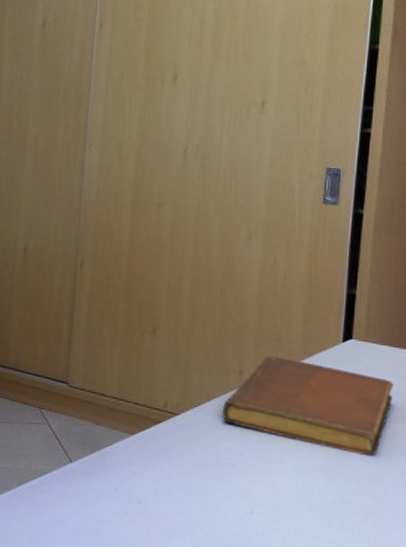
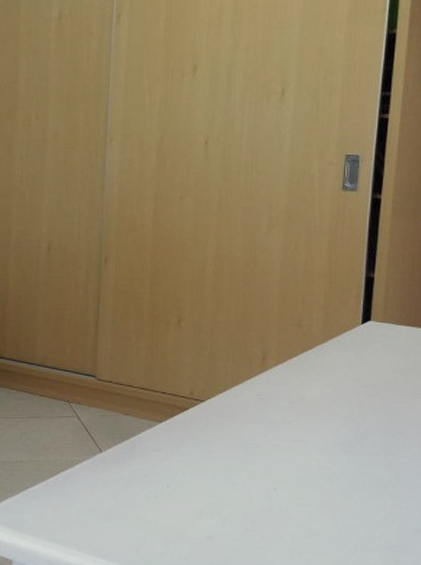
notebook: present [222,355,394,457] -> none [246,340,410,431]

